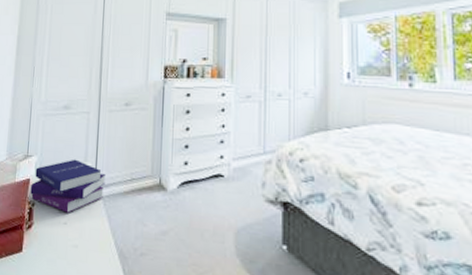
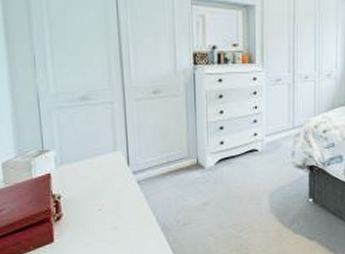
book: present [30,159,106,213] -> none [53,149,140,200]

